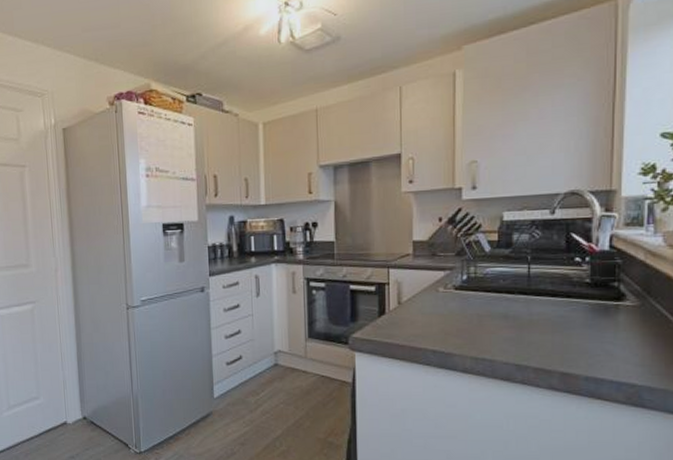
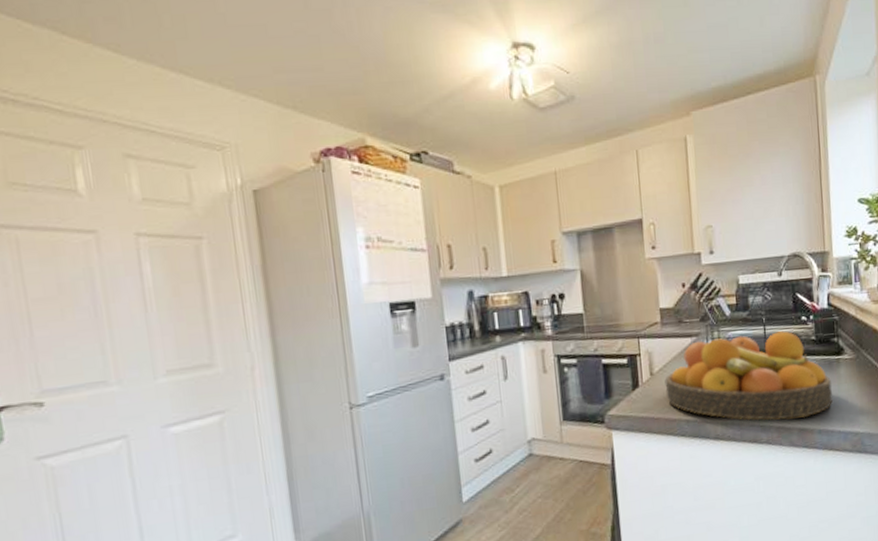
fruit bowl: none [413,271,606,362] -> present [665,331,833,421]

